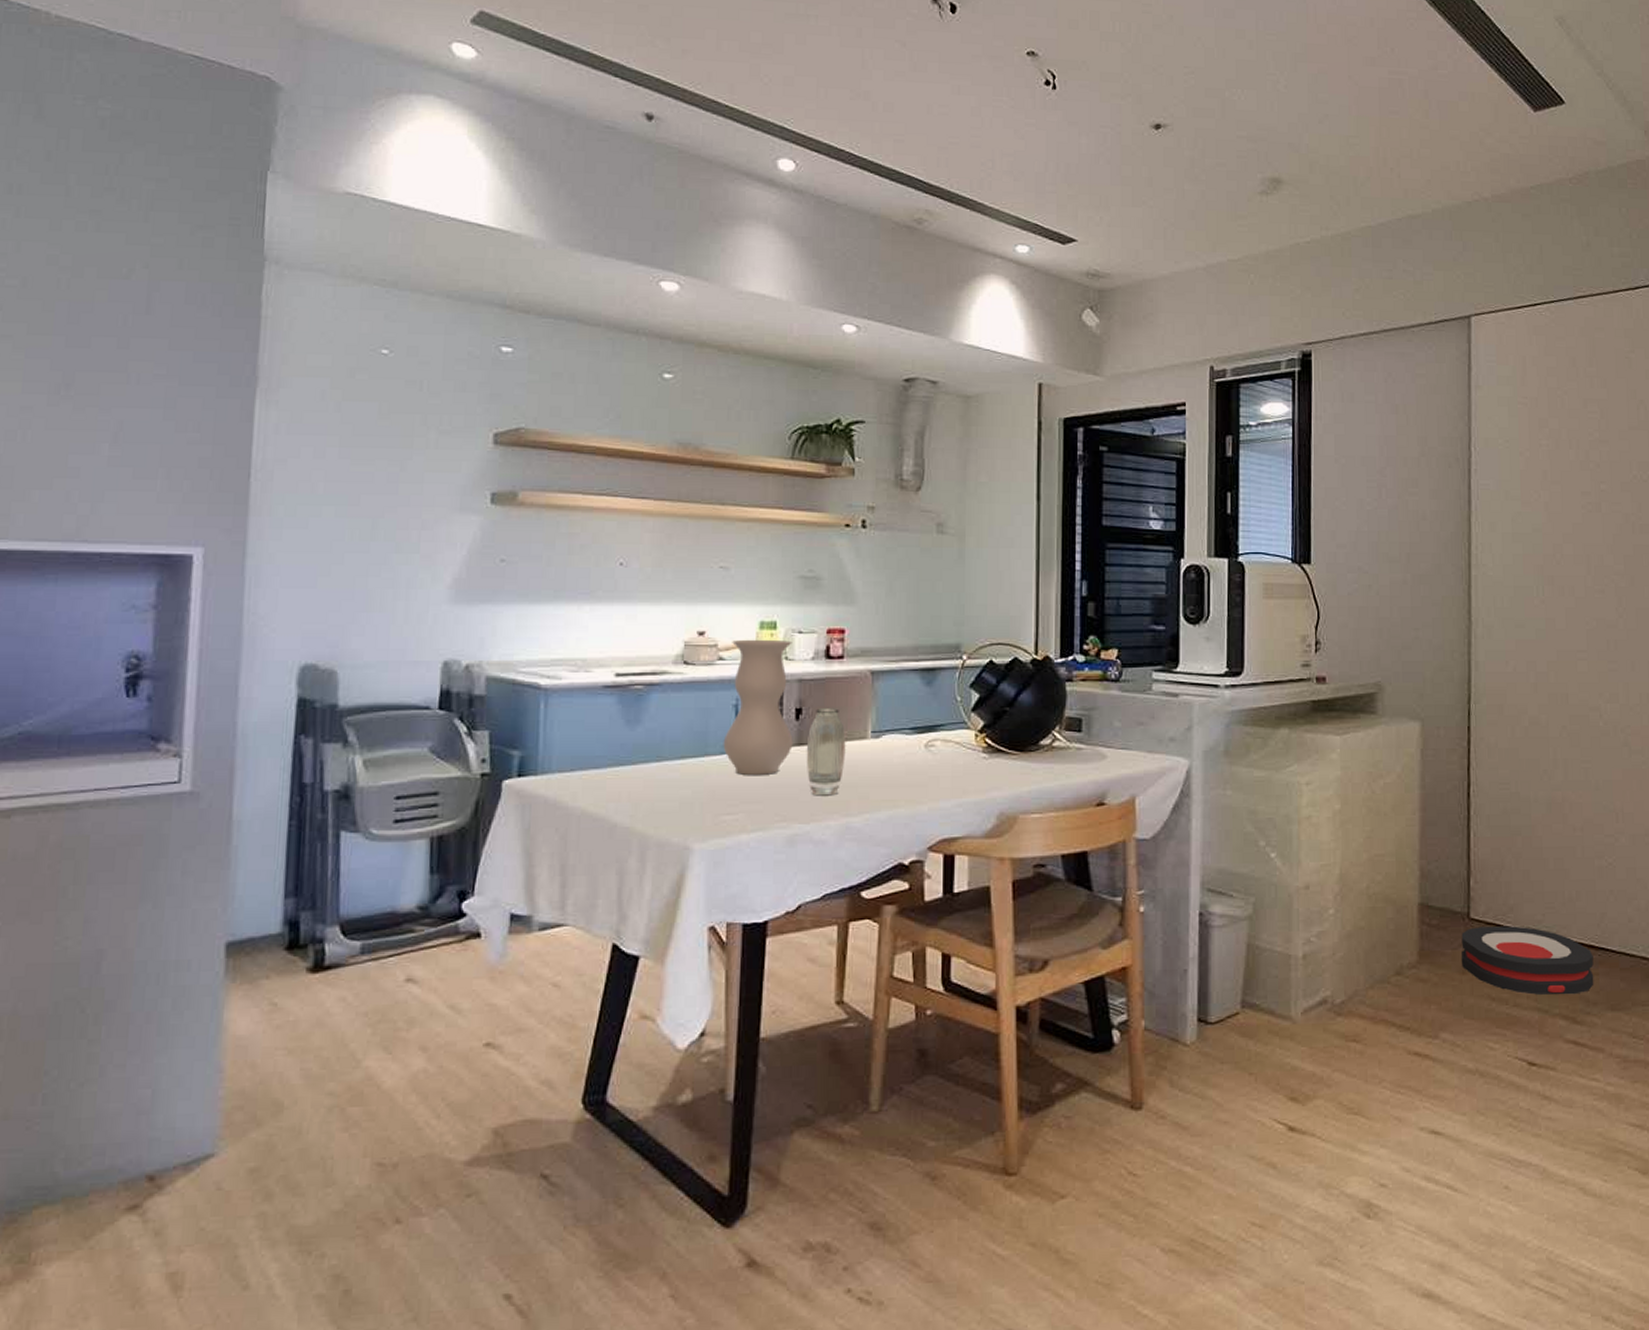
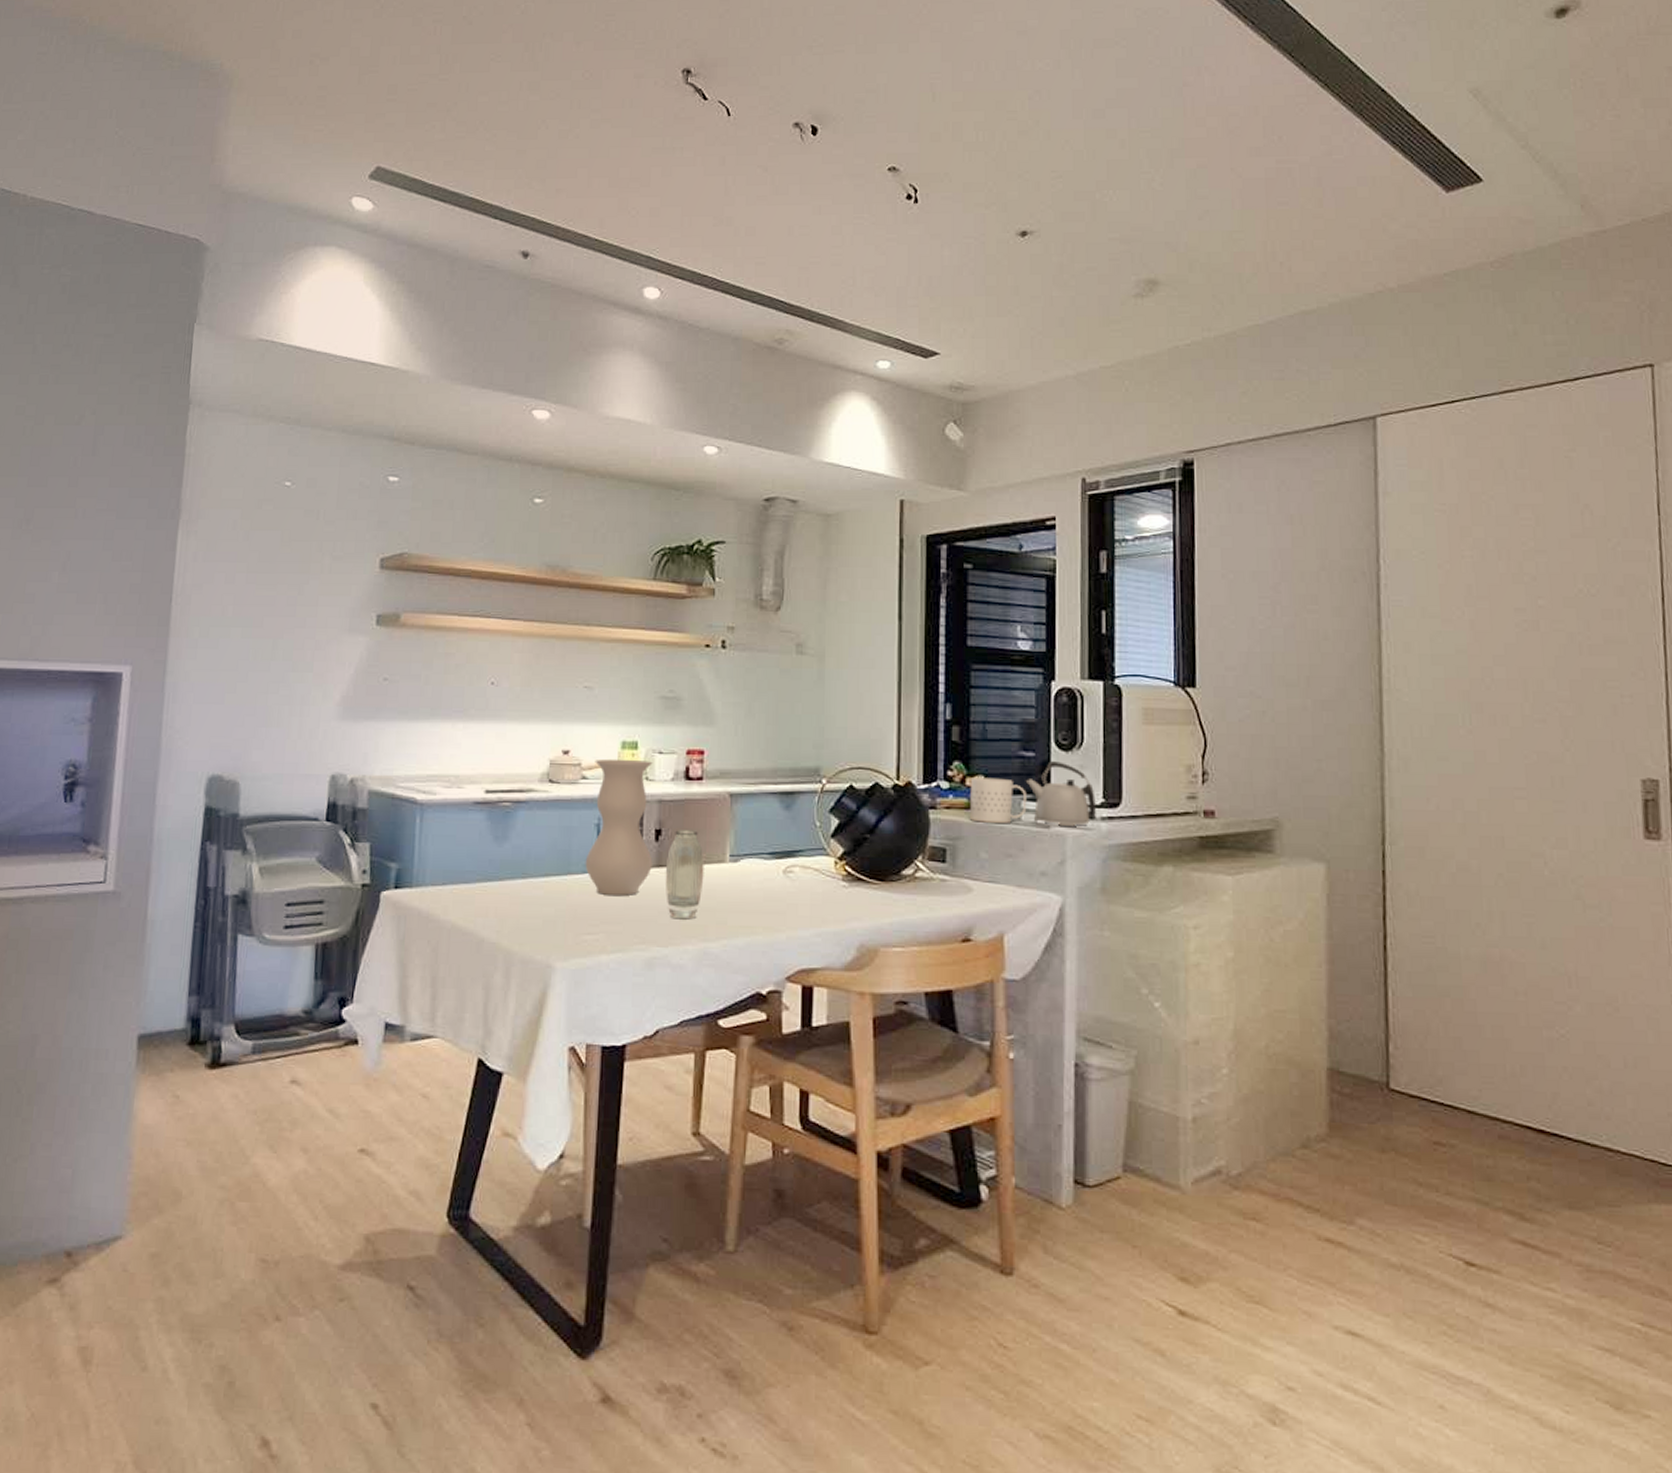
mug: none [1105,651,1157,693] -> present [970,778,1027,823]
kettle: none [1156,633,1220,696] -> present [1025,760,1096,828]
robot vacuum: present [1461,926,1594,995] -> none [1379,1099,1546,1187]

